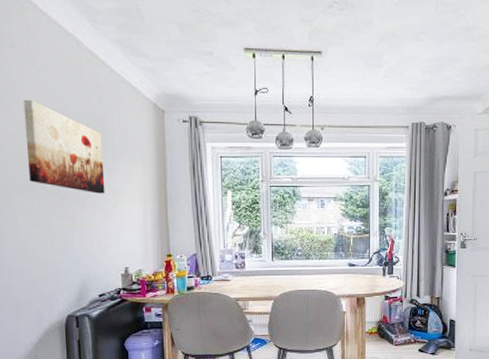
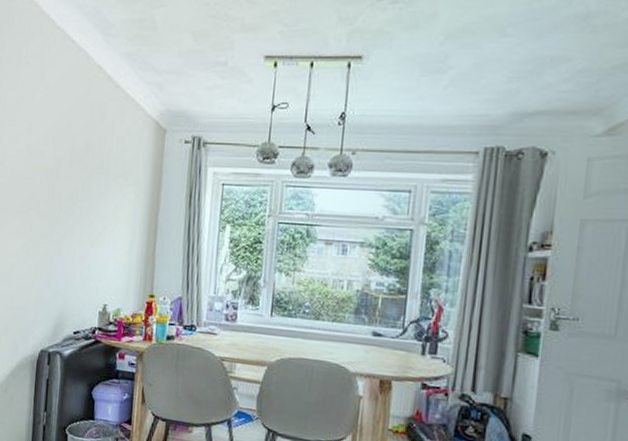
wall art: present [23,99,105,194] -> none [25,117,98,220]

